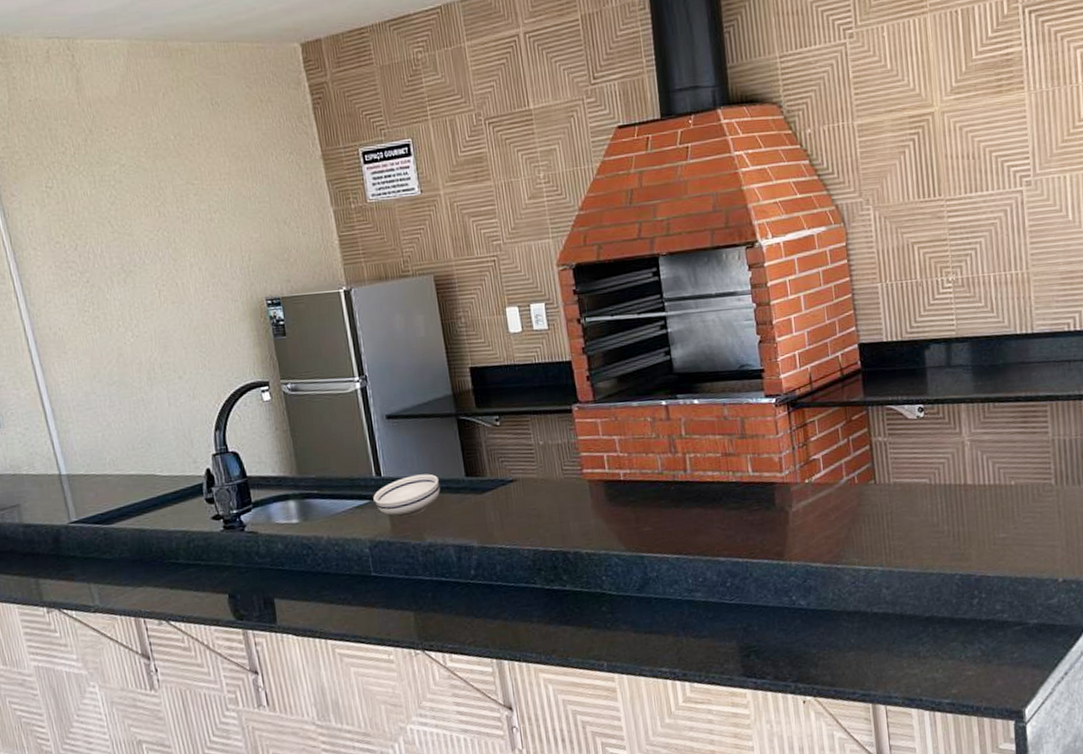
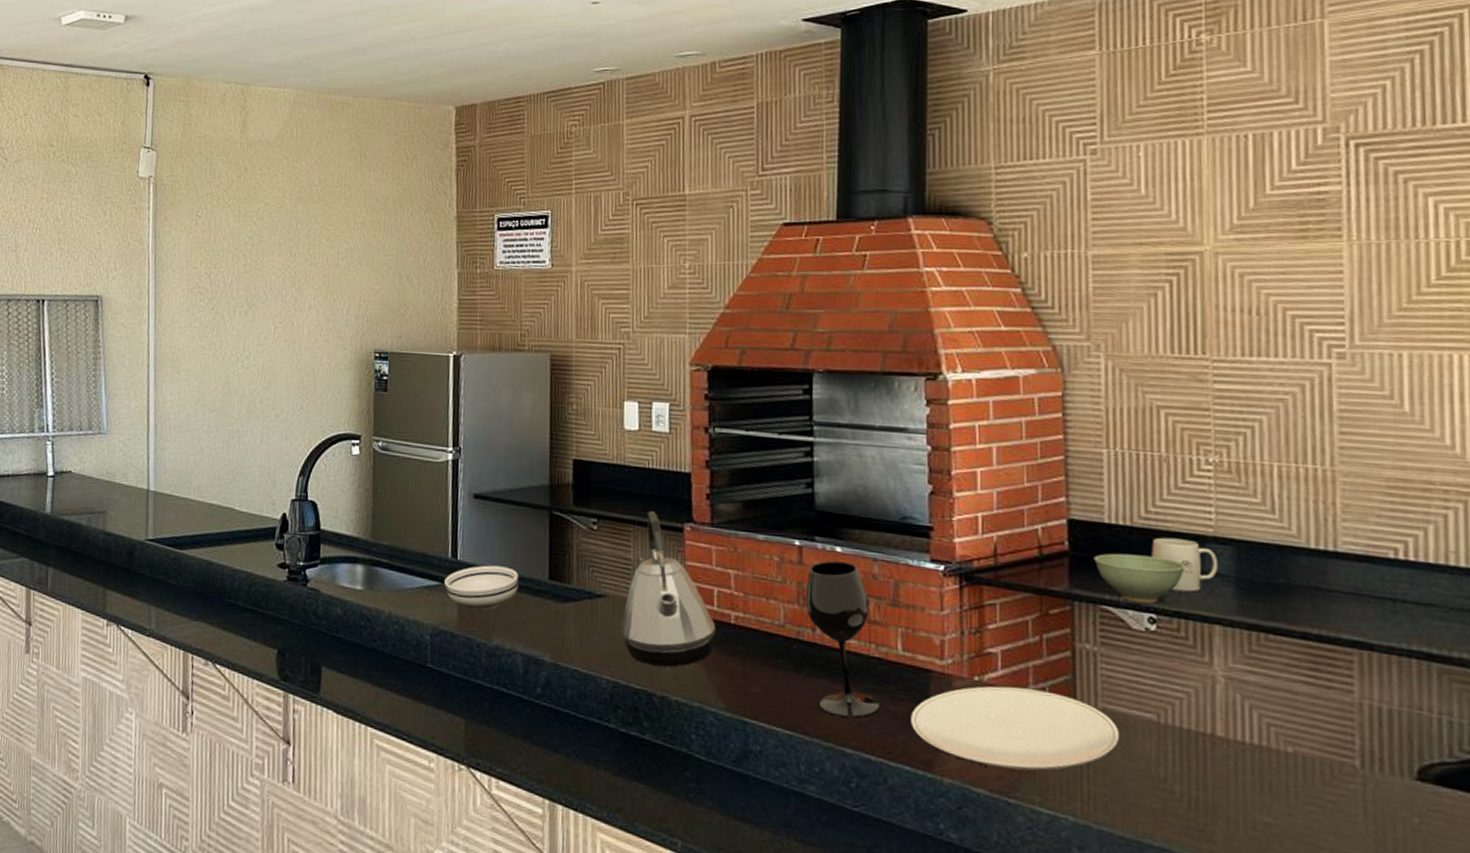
kettle: none [532,400,611,529] -> present [620,511,717,667]
wineglass: none [675,410,741,535] -> present [805,560,880,718]
plate: none [763,479,906,546] -> present [911,686,1119,771]
bowl: none [878,360,940,399] -> present [1093,553,1186,604]
mug: none [916,343,961,384] -> present [1151,537,1219,593]

